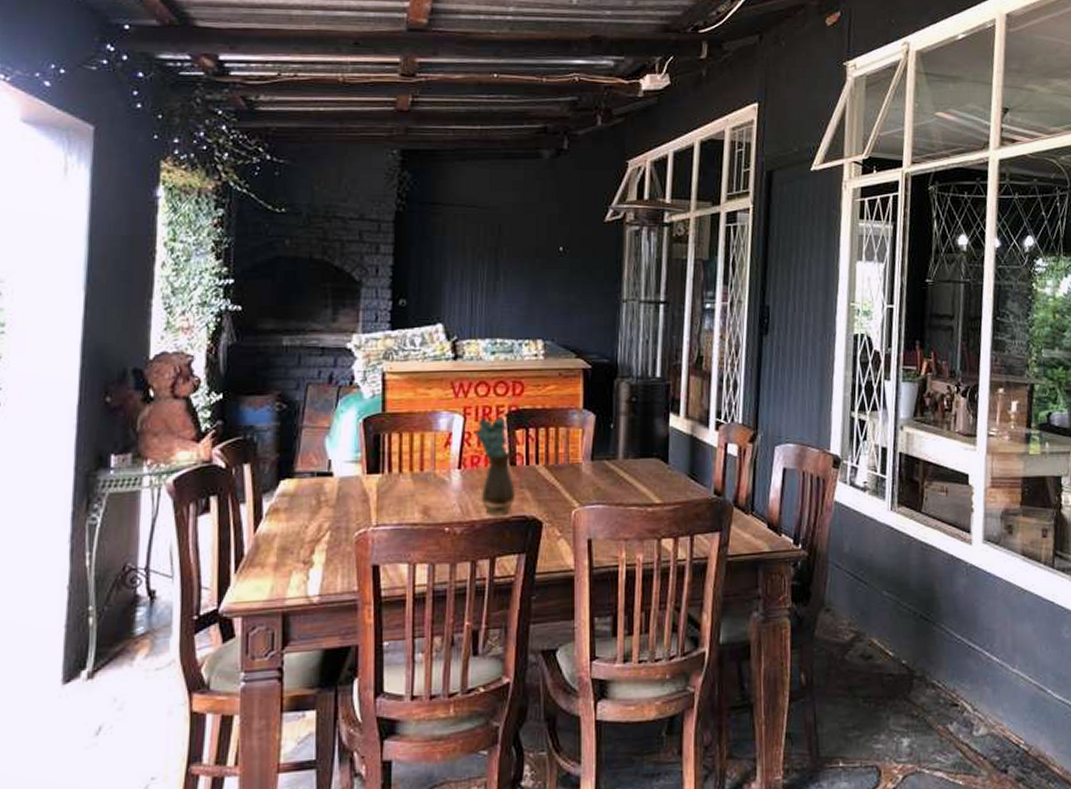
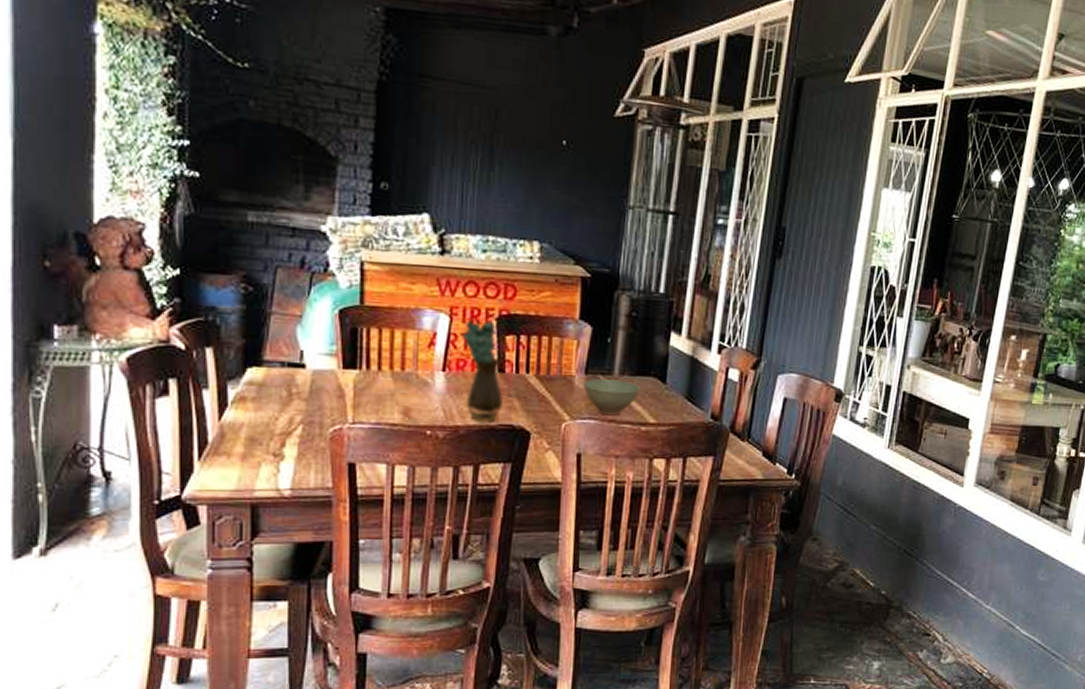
bowl: none [590,464,645,499] -> present [583,379,641,416]

